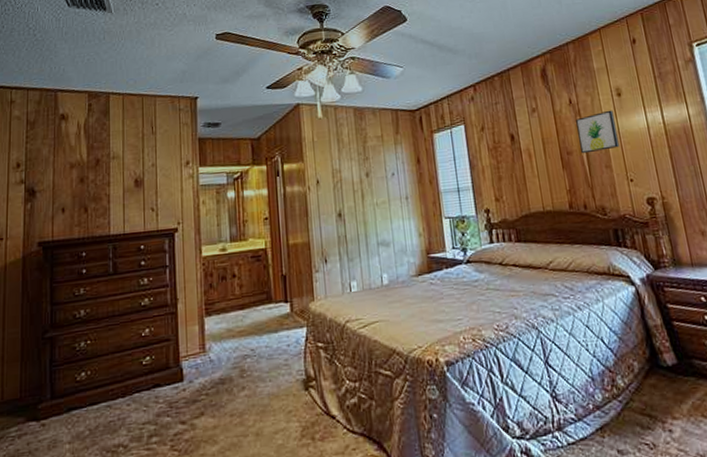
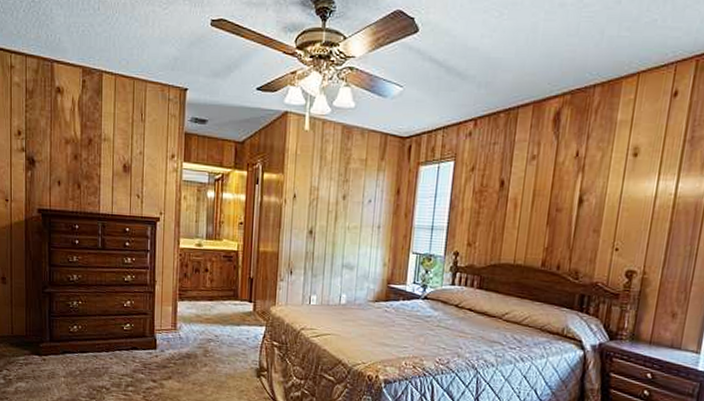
wall art: present [576,110,620,154] -> none [572,170,622,214]

